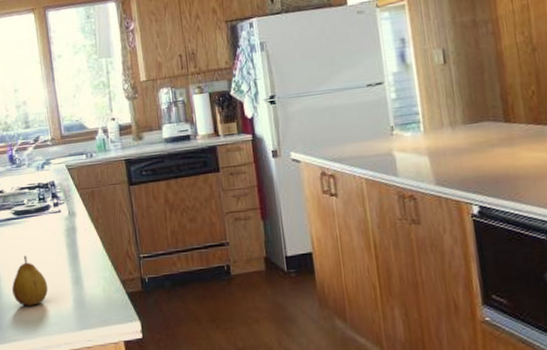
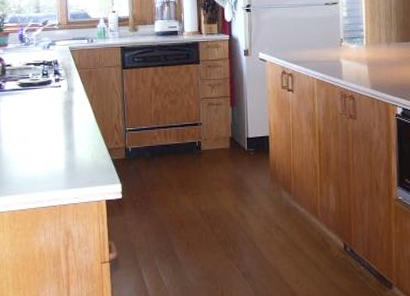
fruit: present [11,256,48,306] -> none [11,122,44,166]

